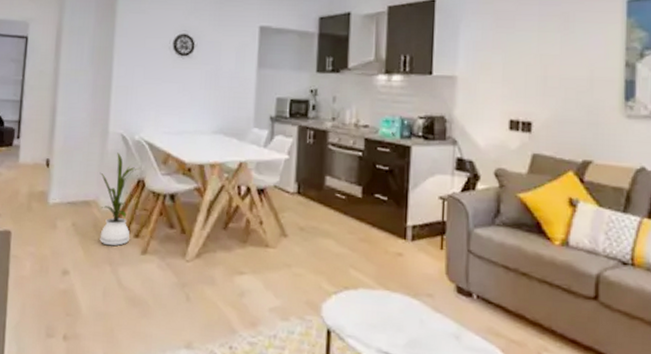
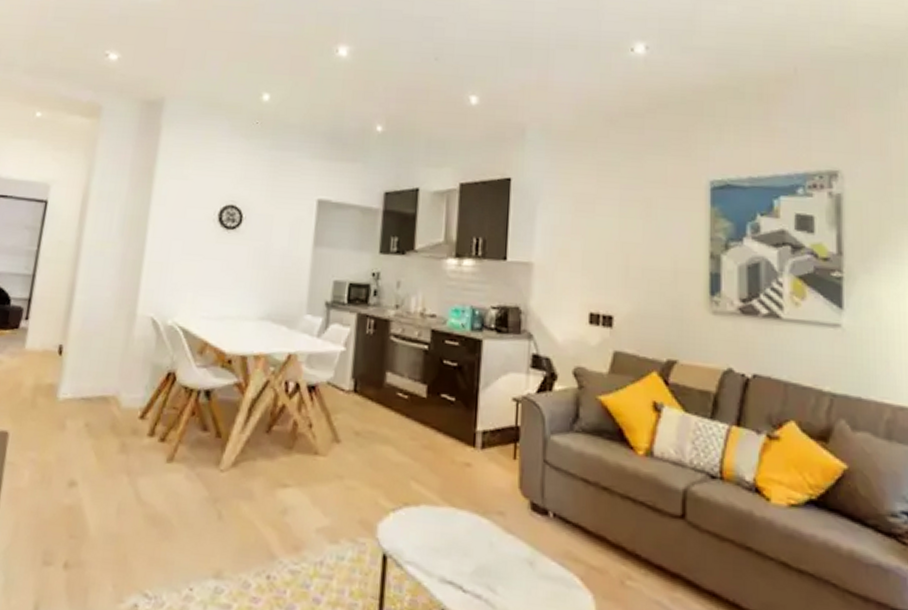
house plant: present [99,152,140,246] -> none [117,339,171,452]

